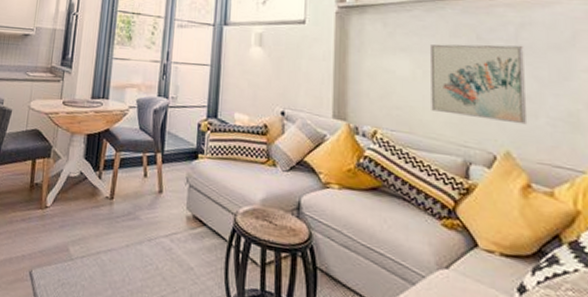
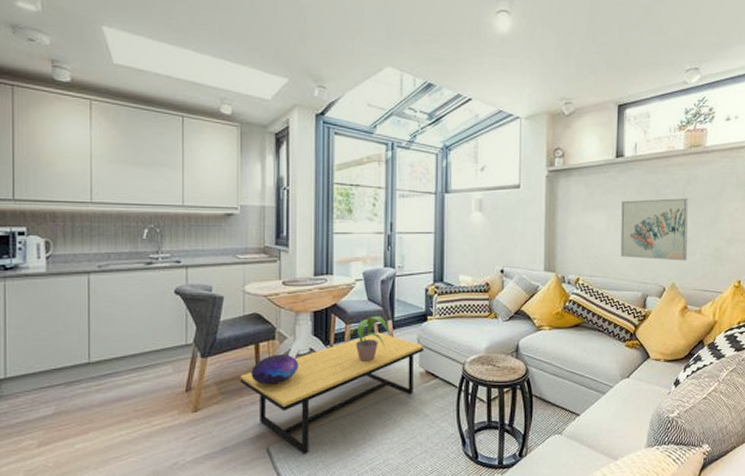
coffee table: none [15,164,193,286] -> present [240,332,424,454]
decorative orb: none [25,173,69,204] -> present [251,354,299,385]
potted plant: none [115,145,158,195] -> present [346,316,389,362]

